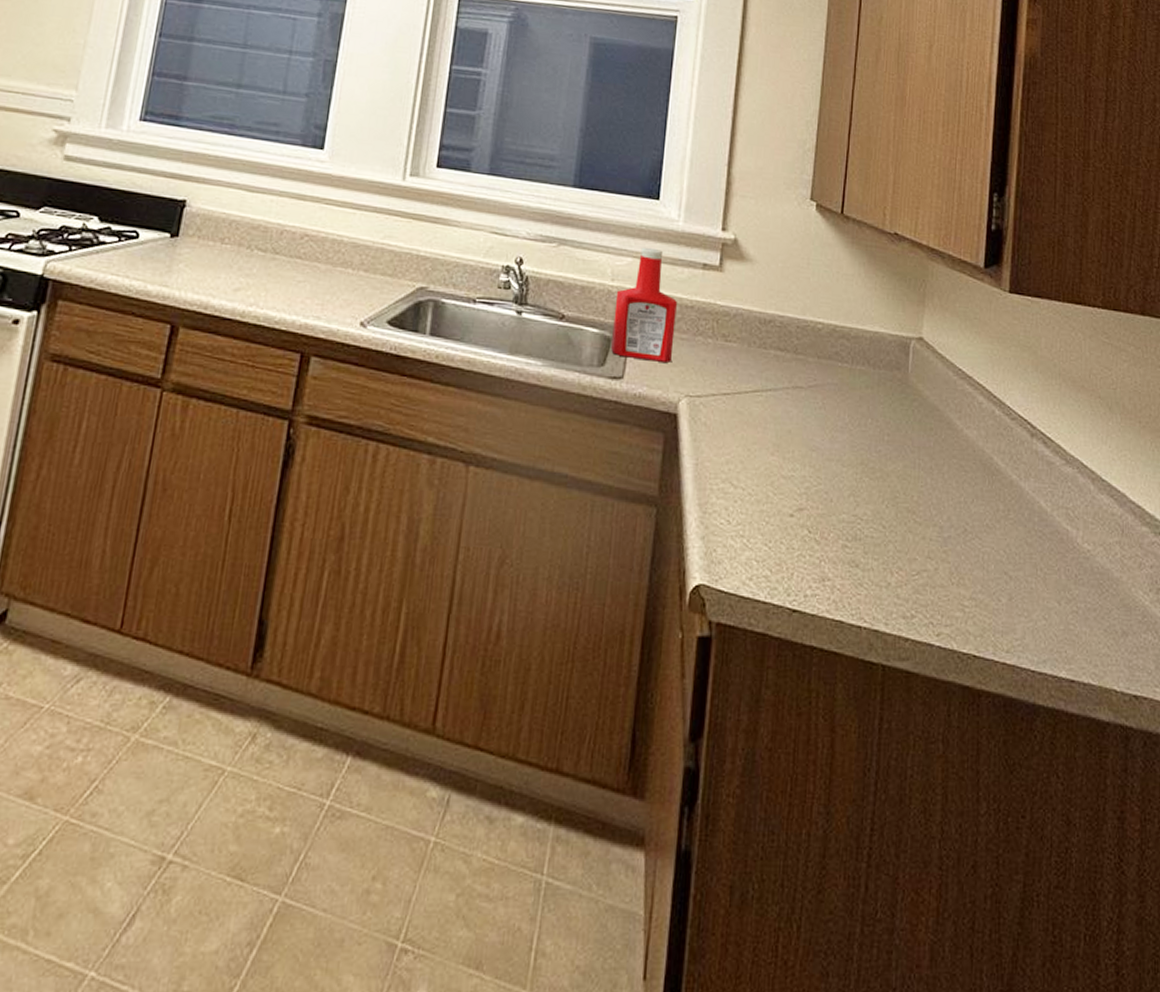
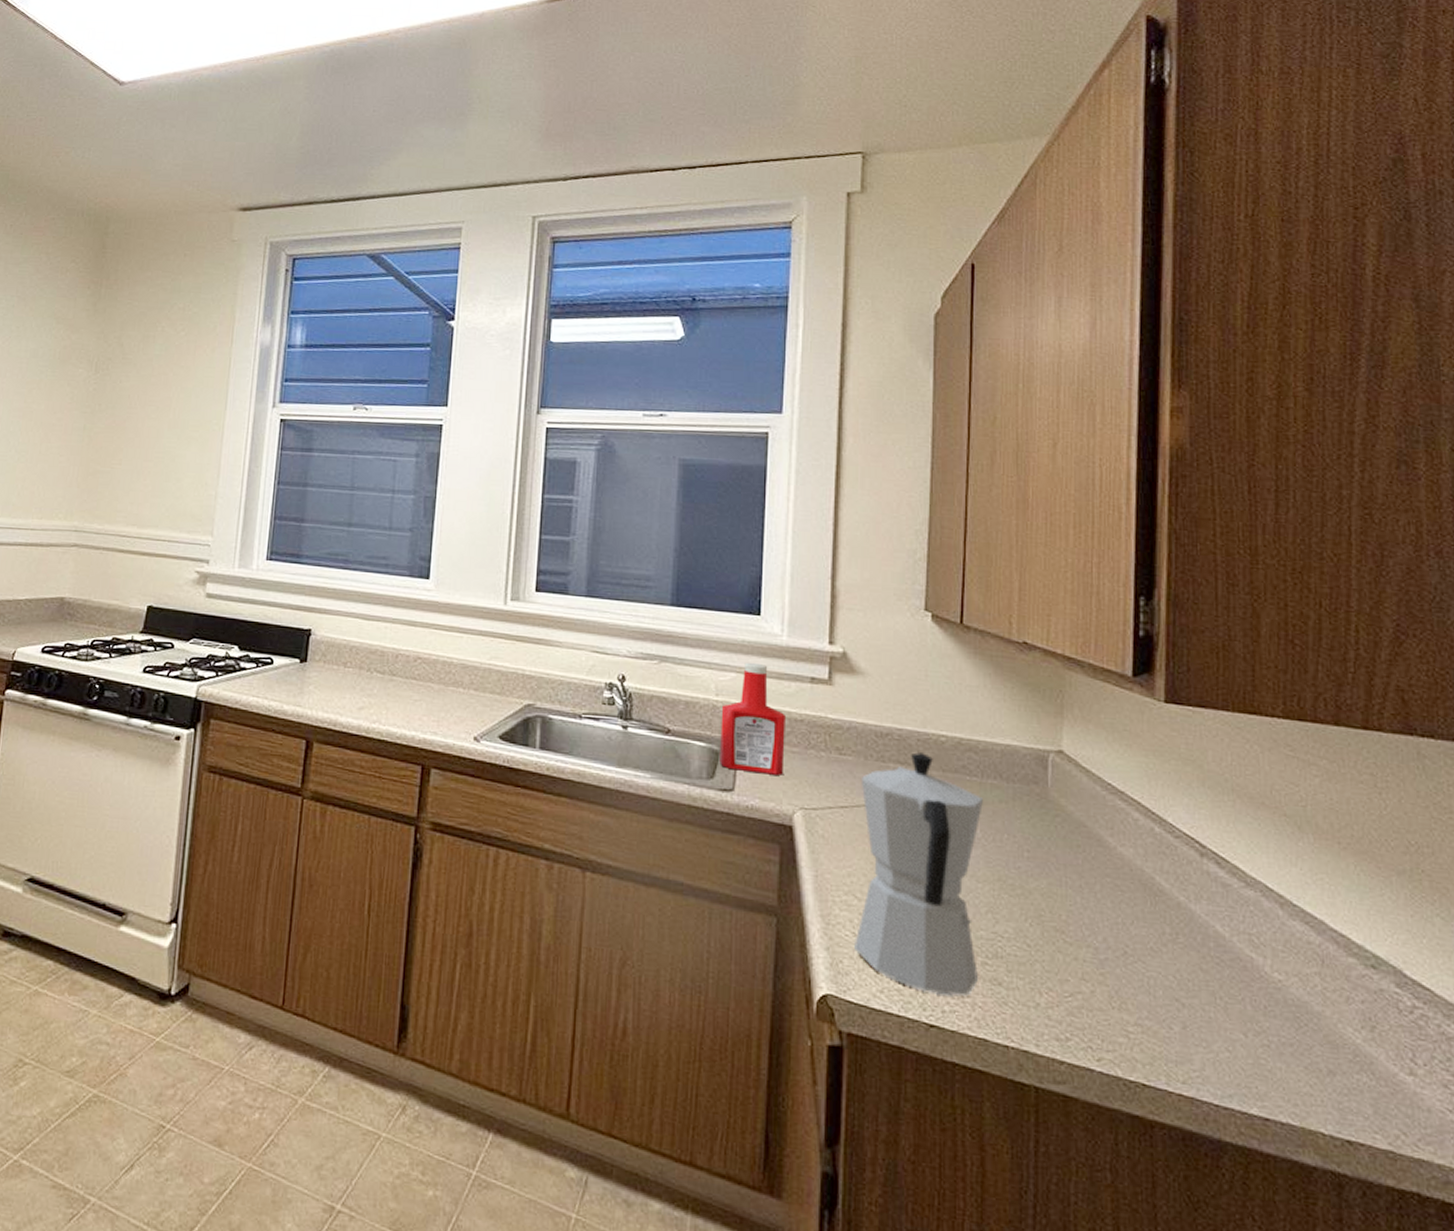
moka pot: none [728,339,852,579] -> present [855,752,983,995]

